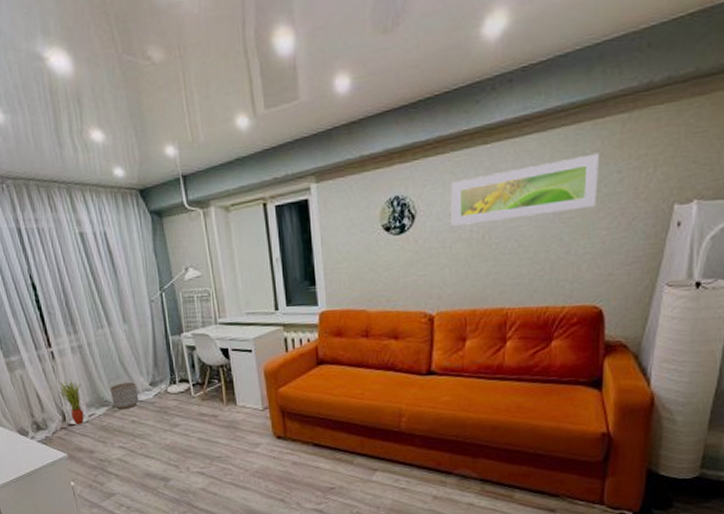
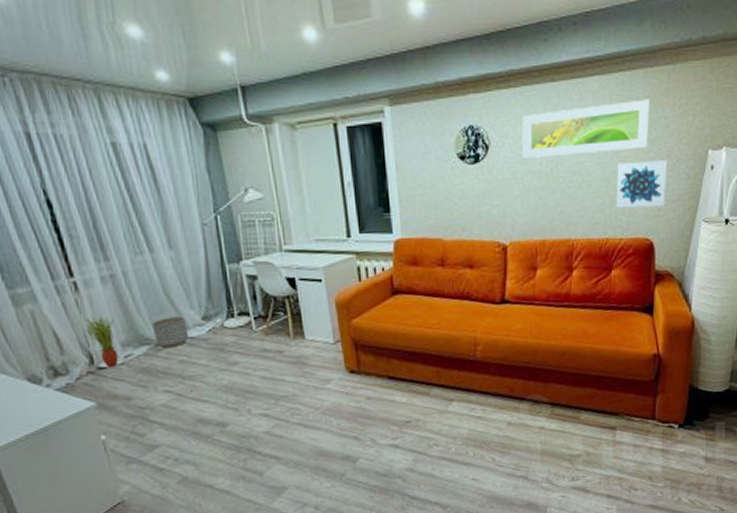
wall art: none [557,219,621,274] -> present [616,160,668,208]

